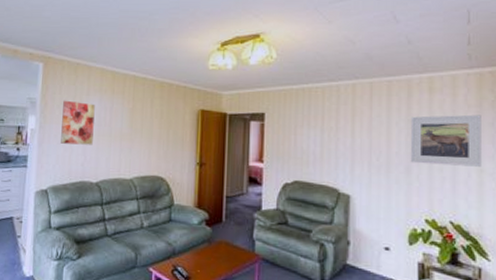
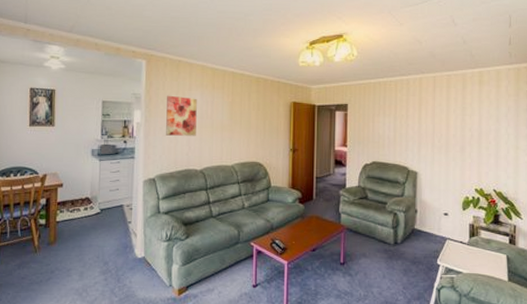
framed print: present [410,114,482,167] -> none [464,102,518,145]

